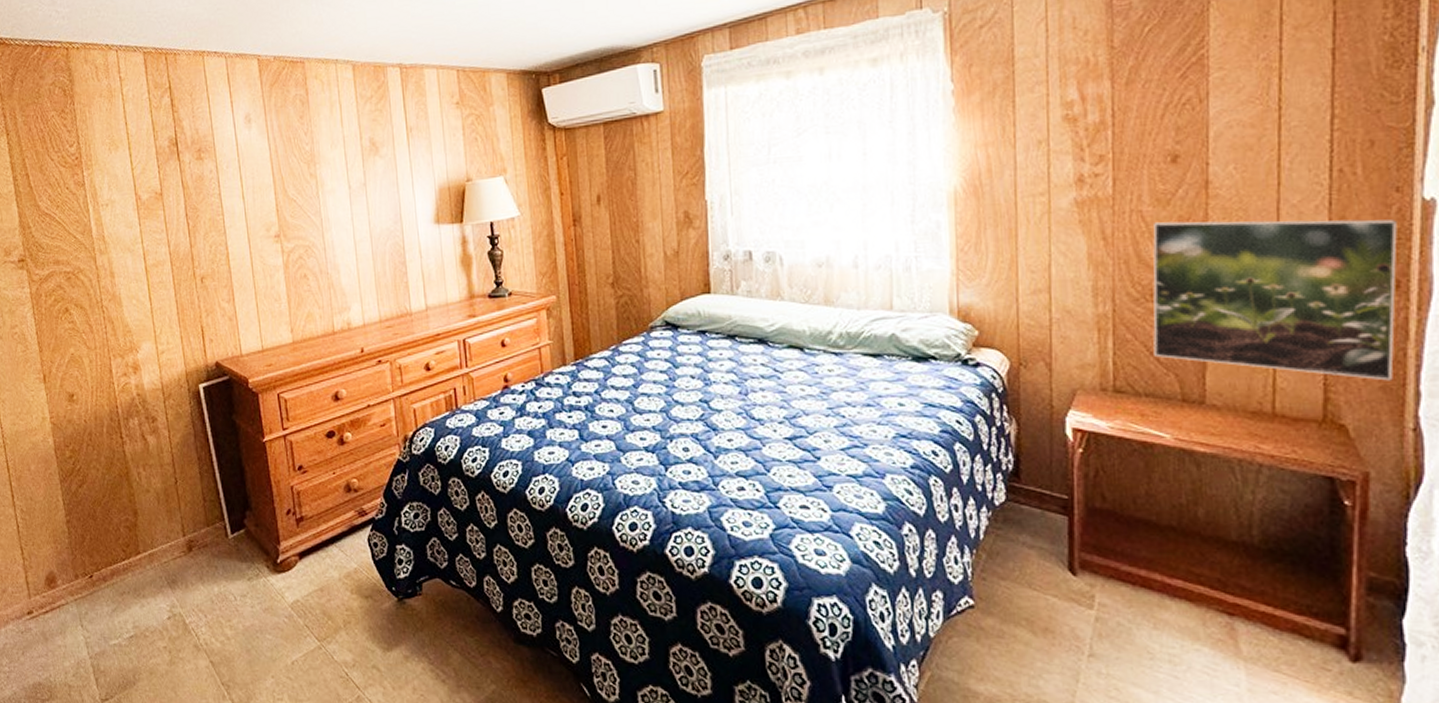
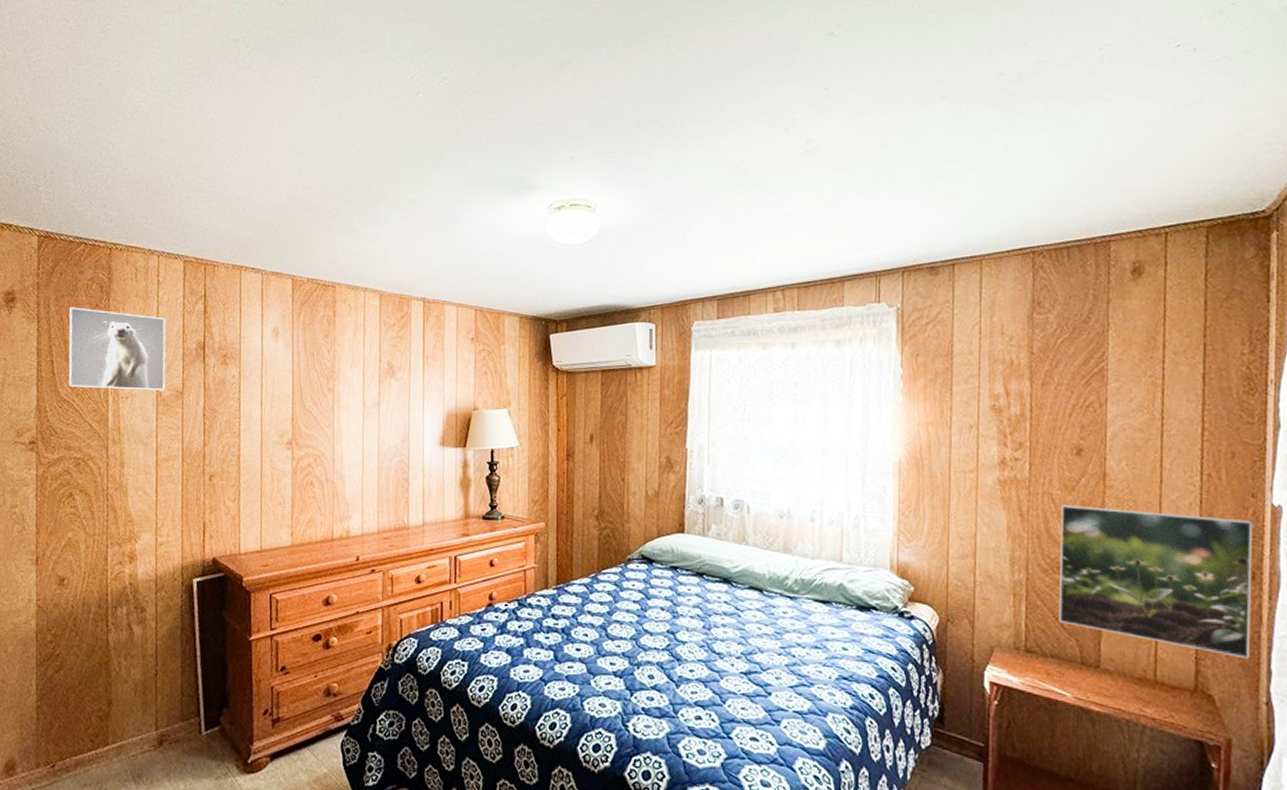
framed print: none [36,115,144,199] -> present [68,307,166,391]

